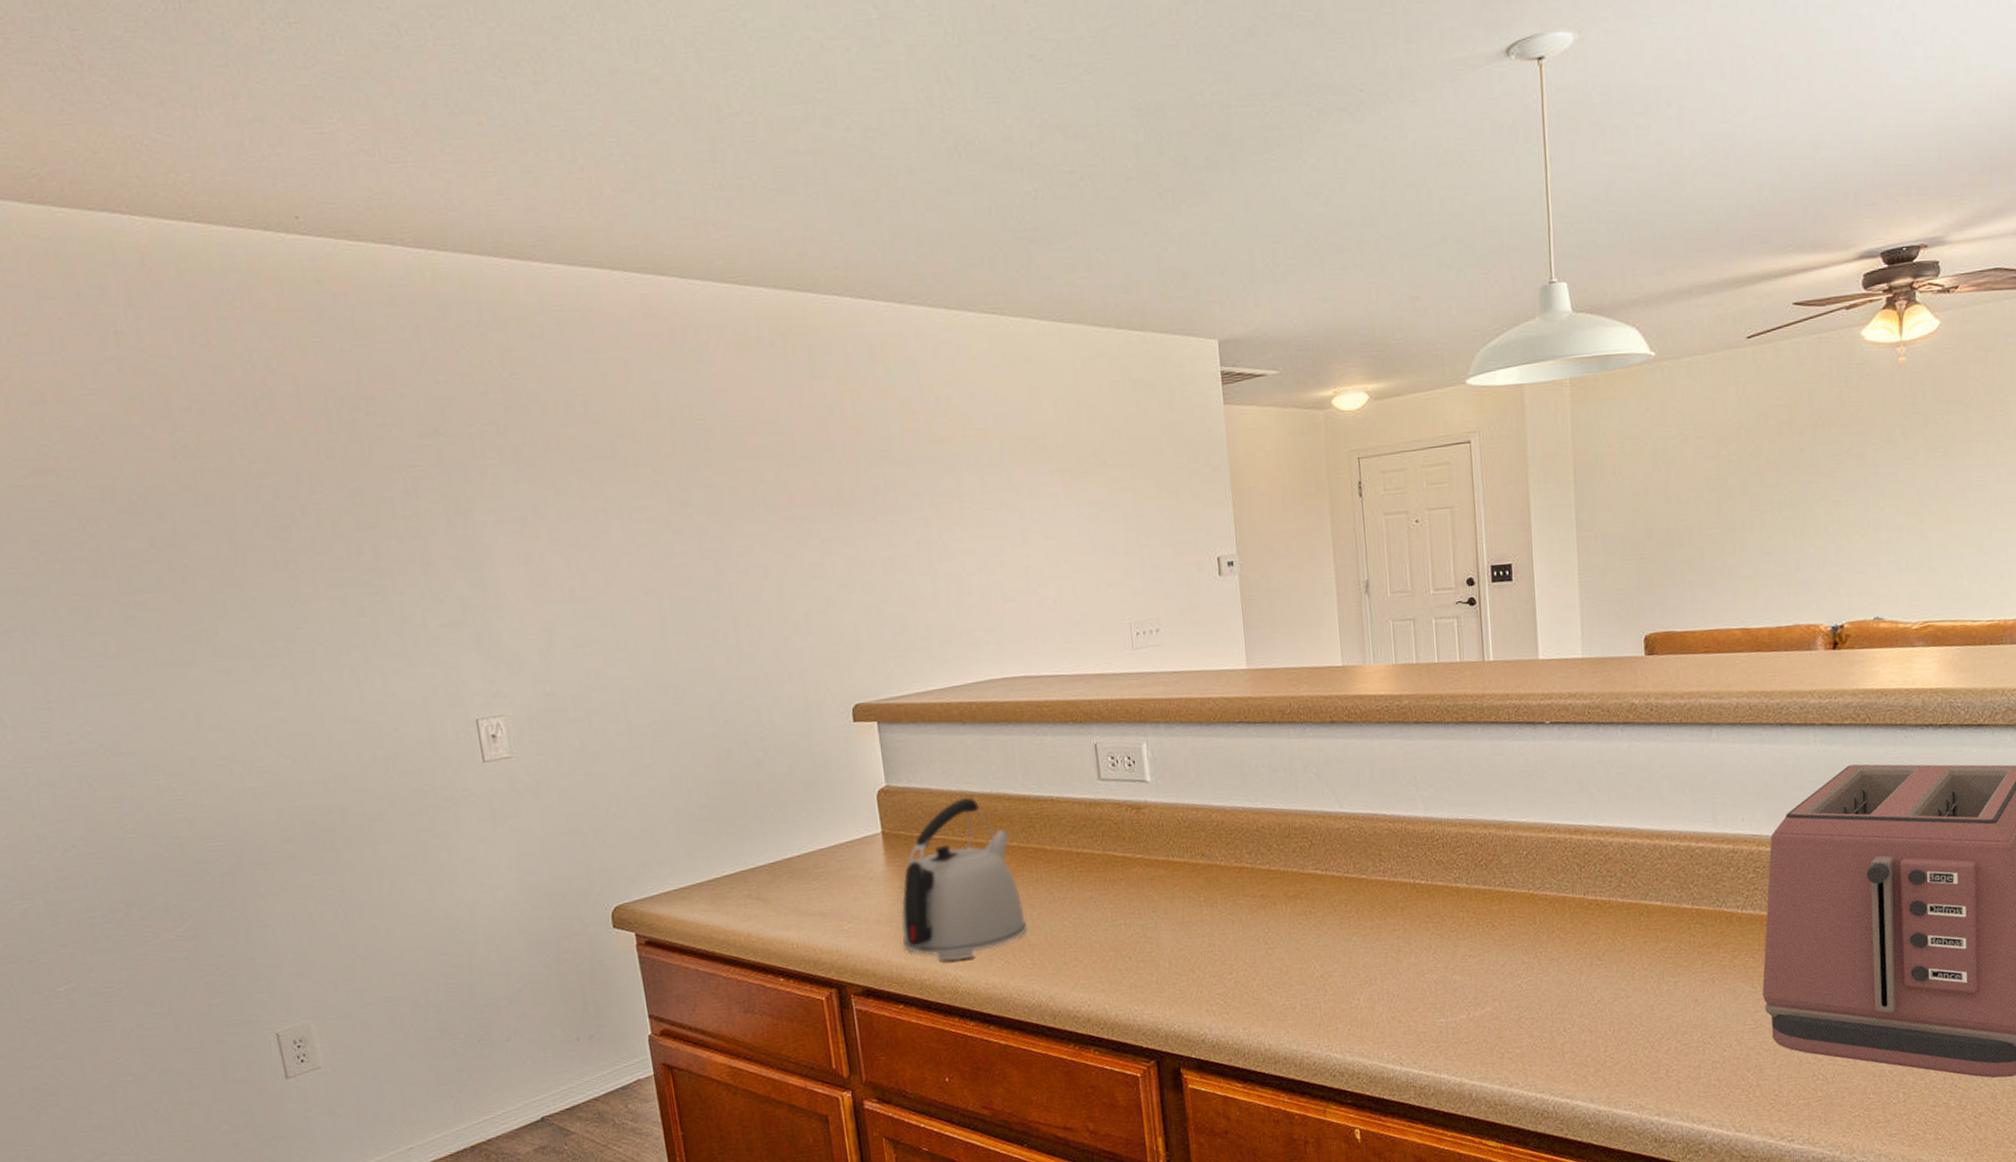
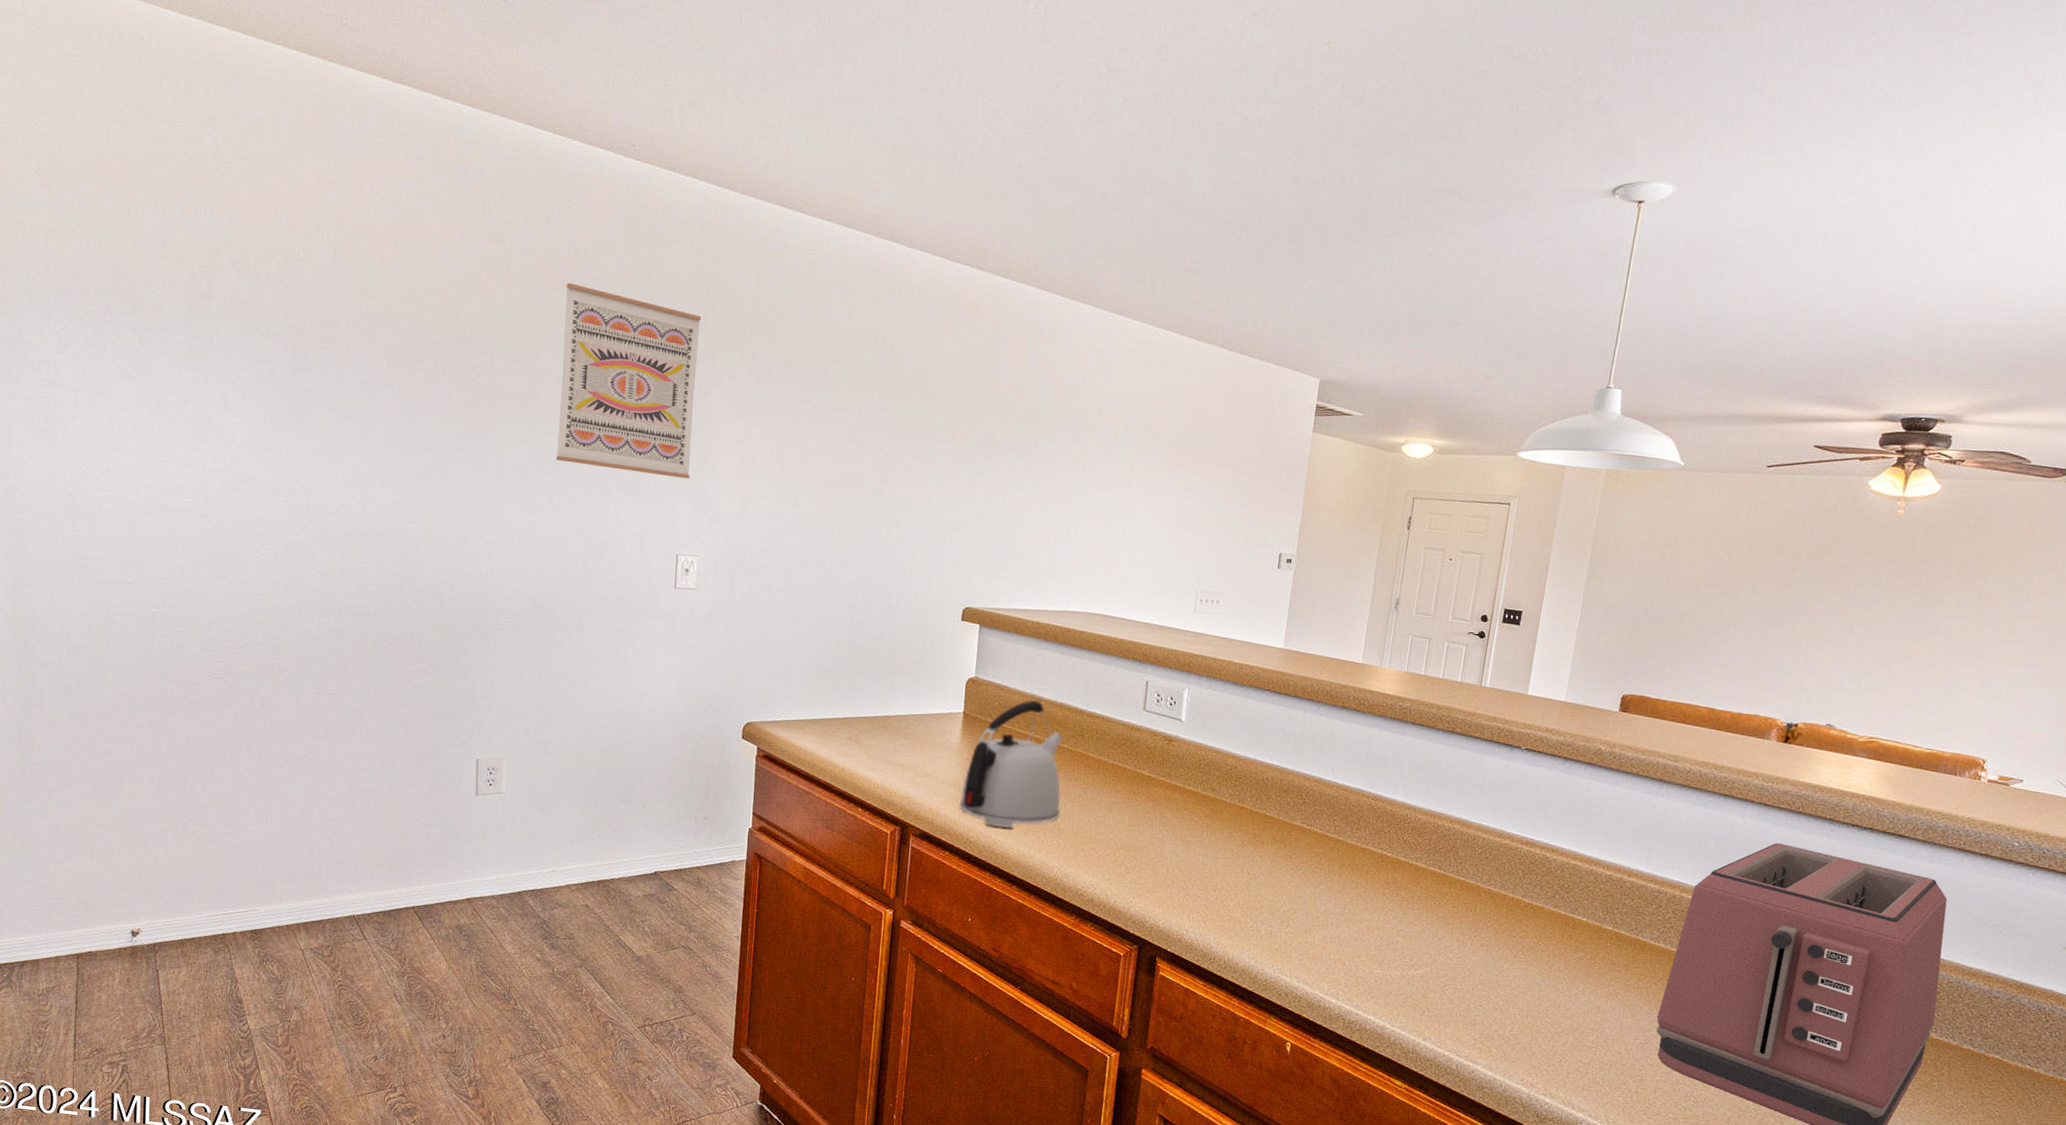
wall art: none [250,407,470,635] -> present [556,282,702,479]

